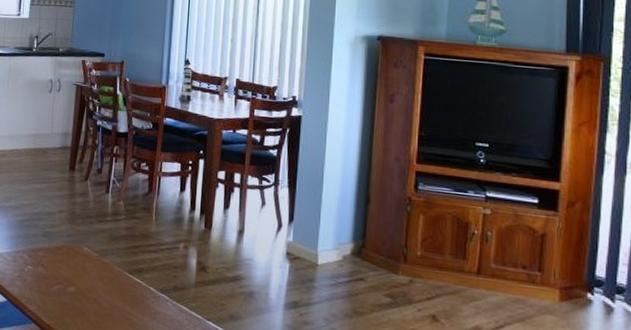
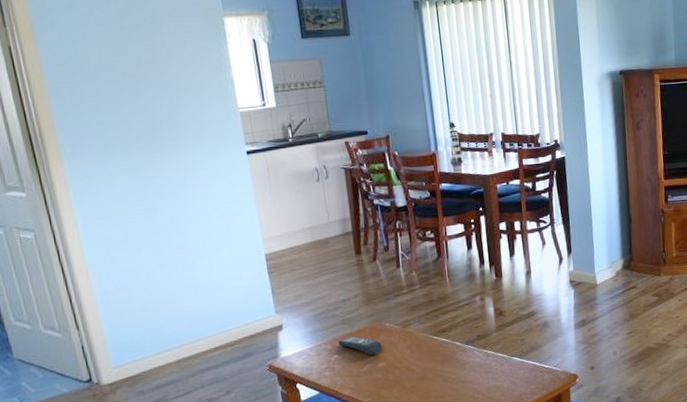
remote control: none [35,251,76,277] -> present [338,336,383,355]

